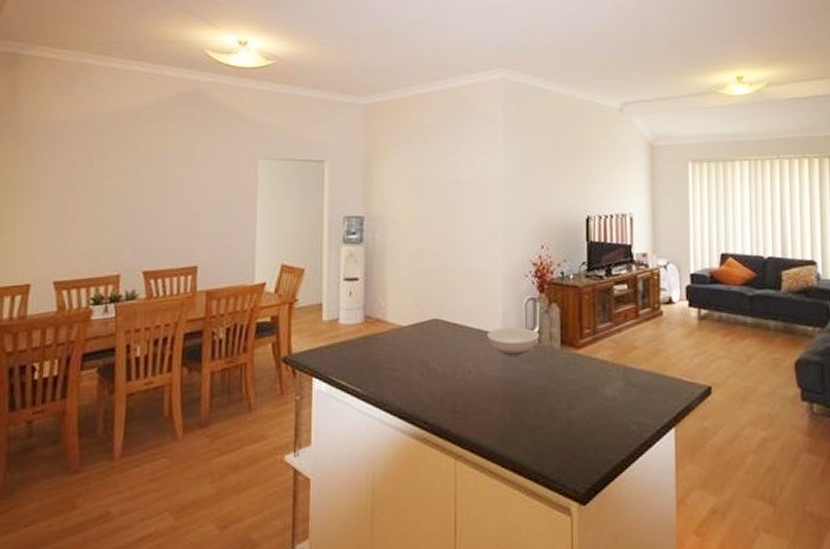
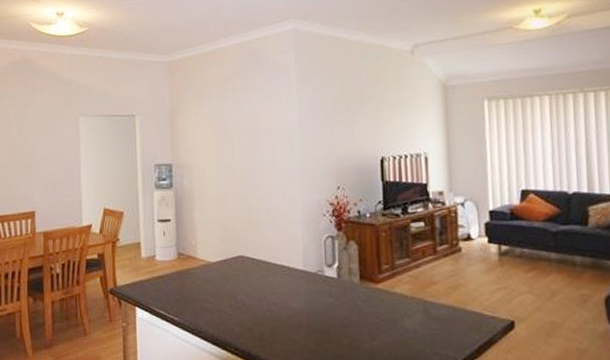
bowl: present [487,327,539,356] -> none [289,263,338,290]

